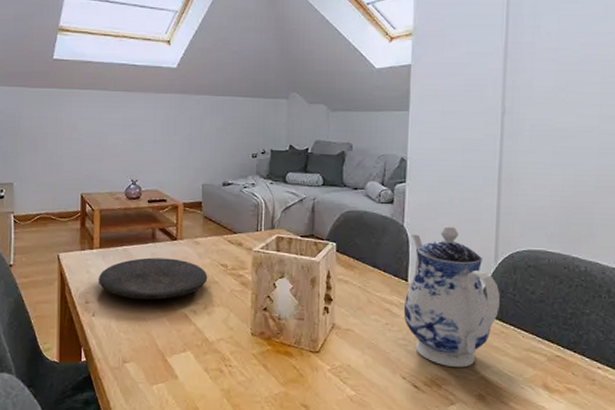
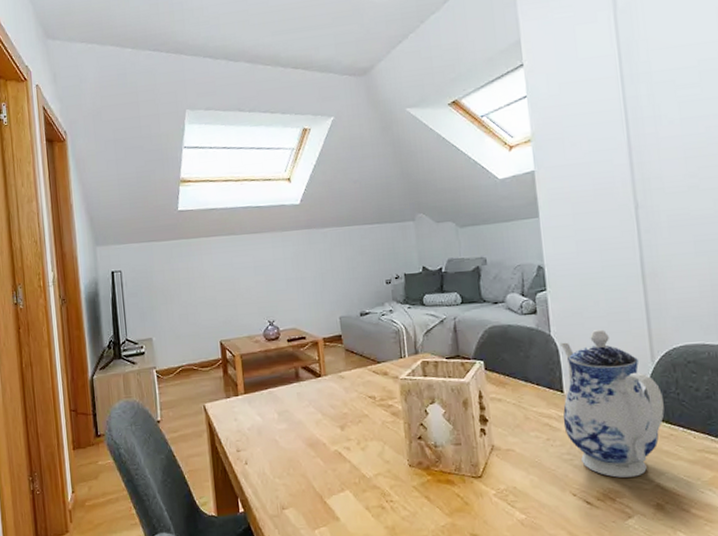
plate: present [98,257,208,300] -> none [246,396,357,442]

